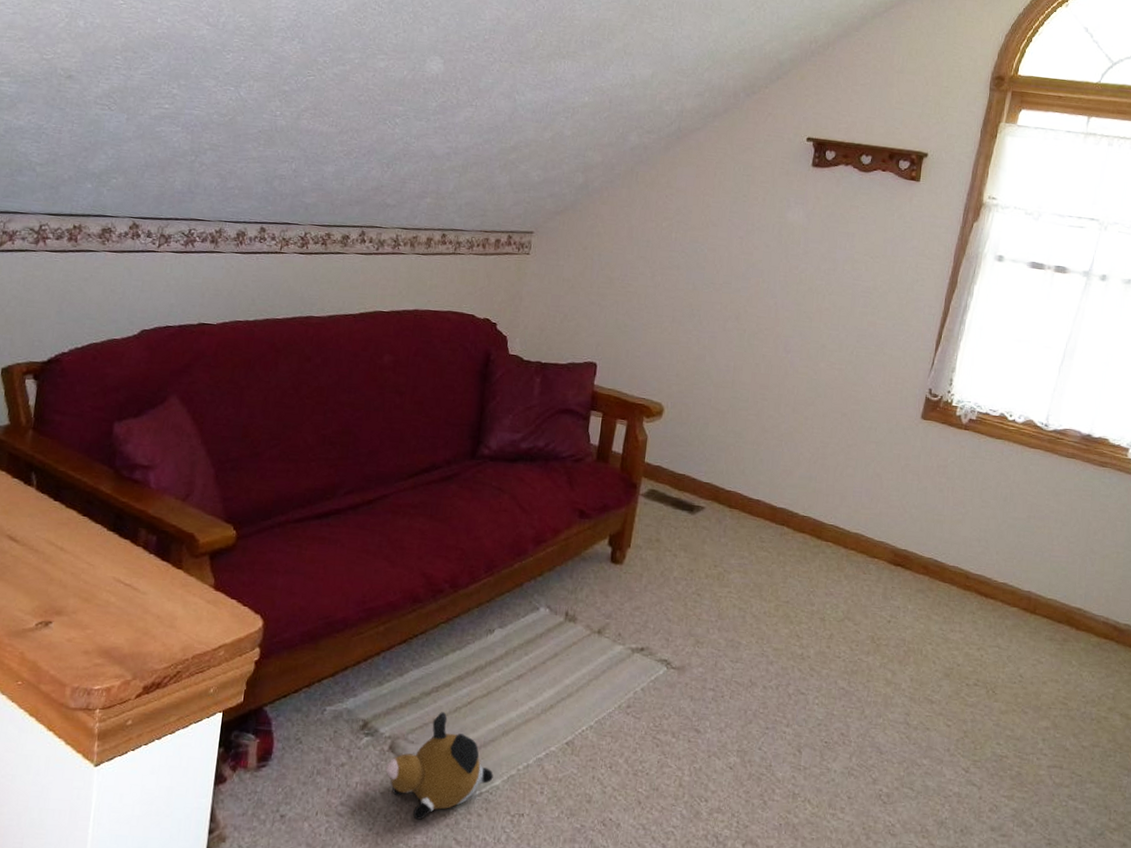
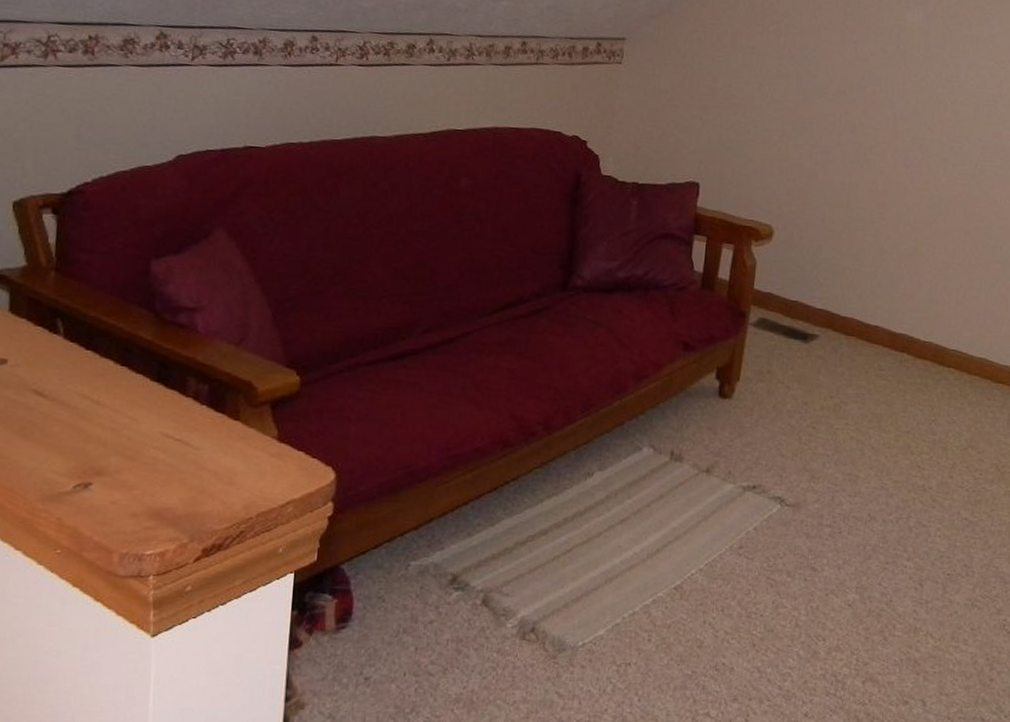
plush toy: present [386,712,494,820] -> none [479,562,597,675]

